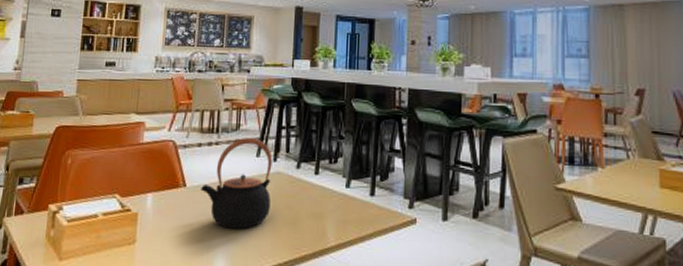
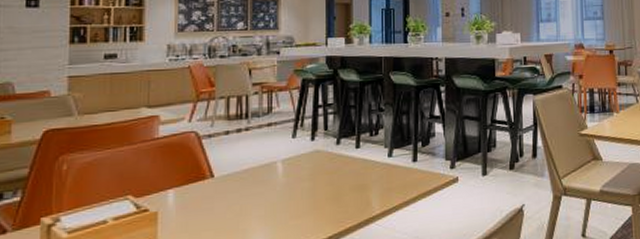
teapot: present [201,138,273,229] -> none [232,120,310,214]

